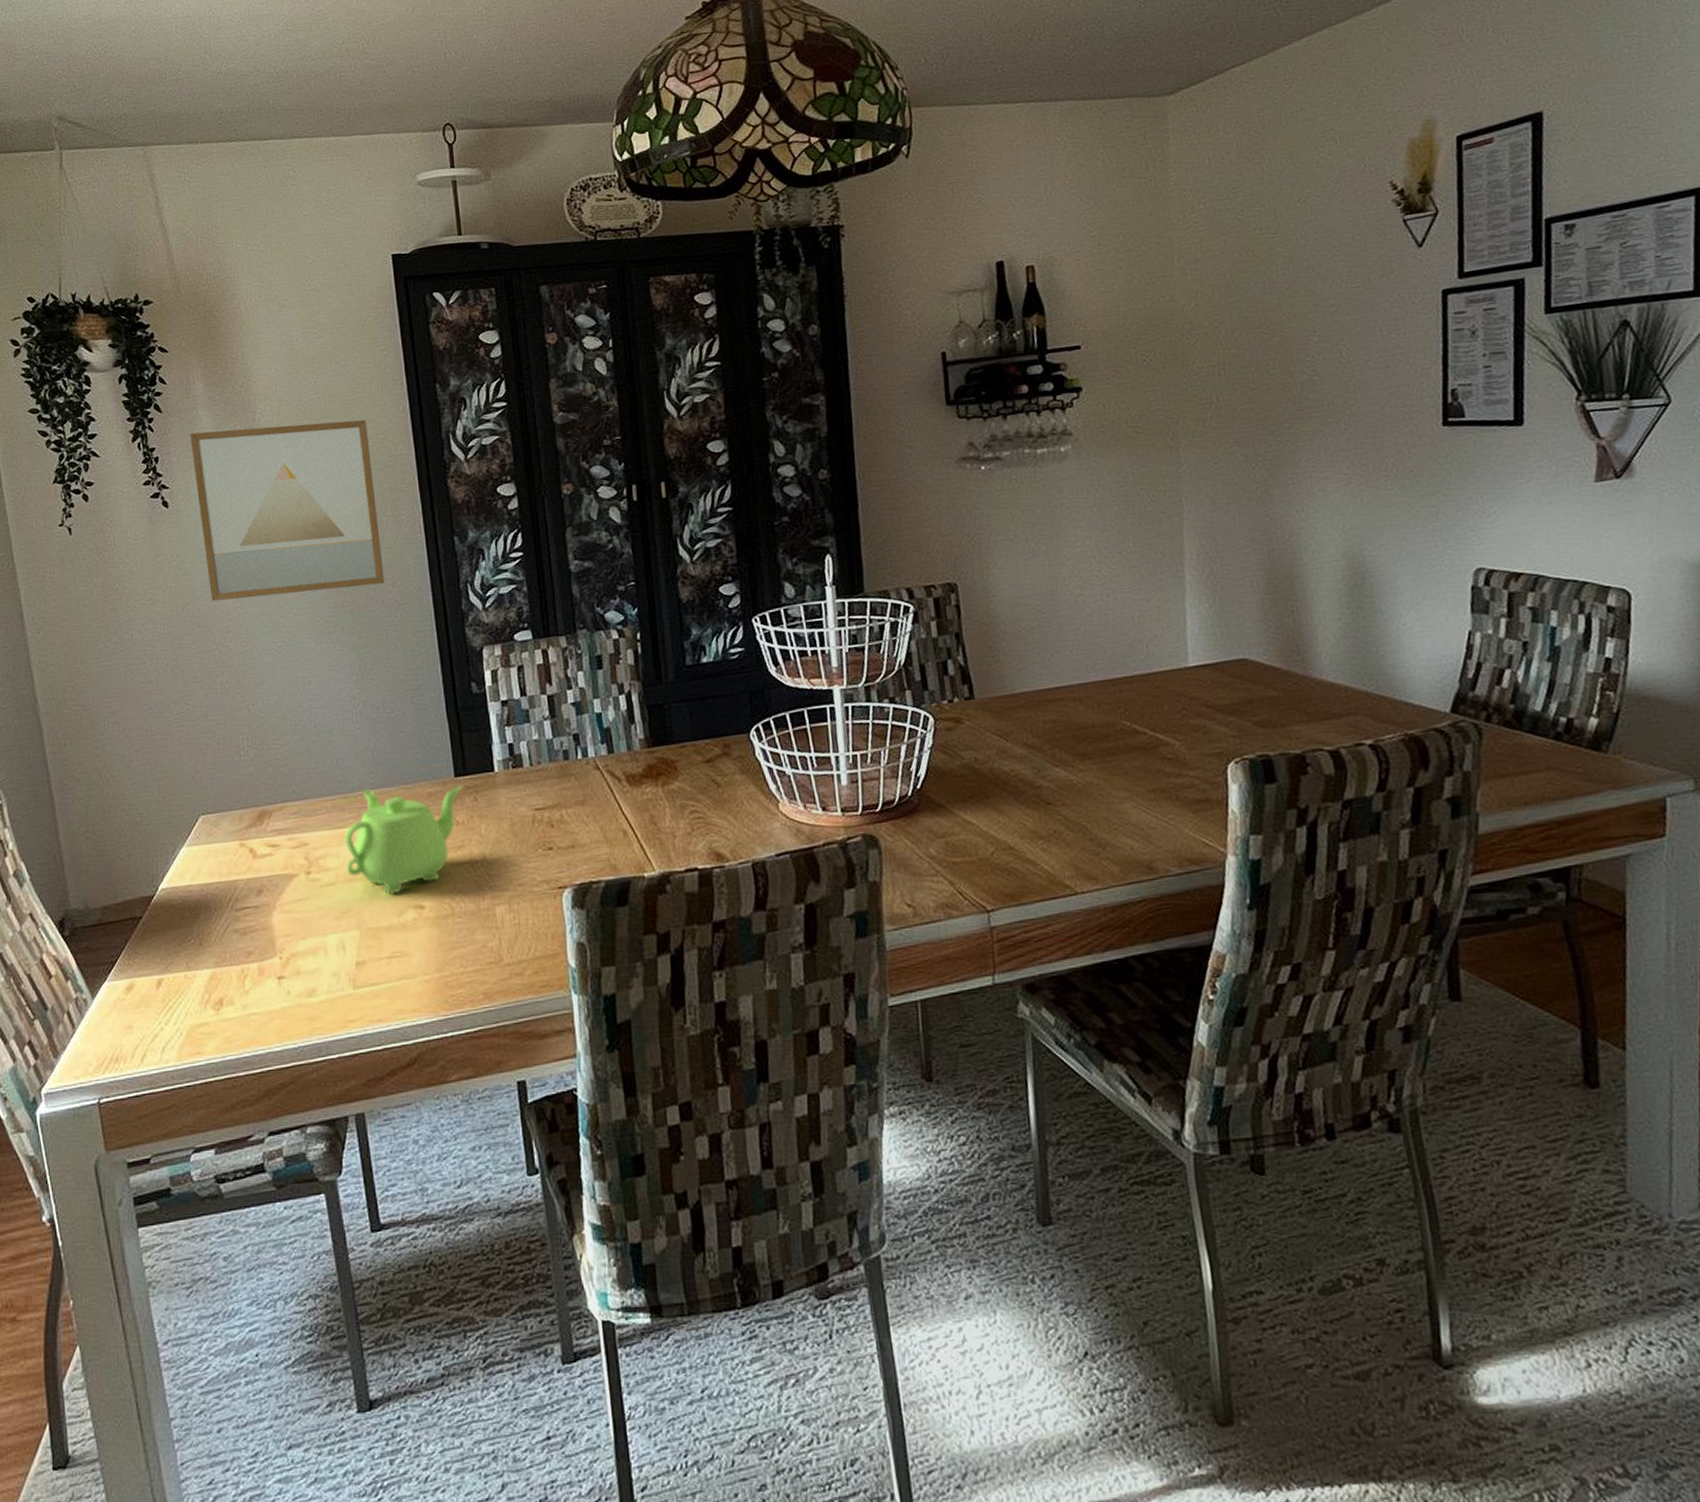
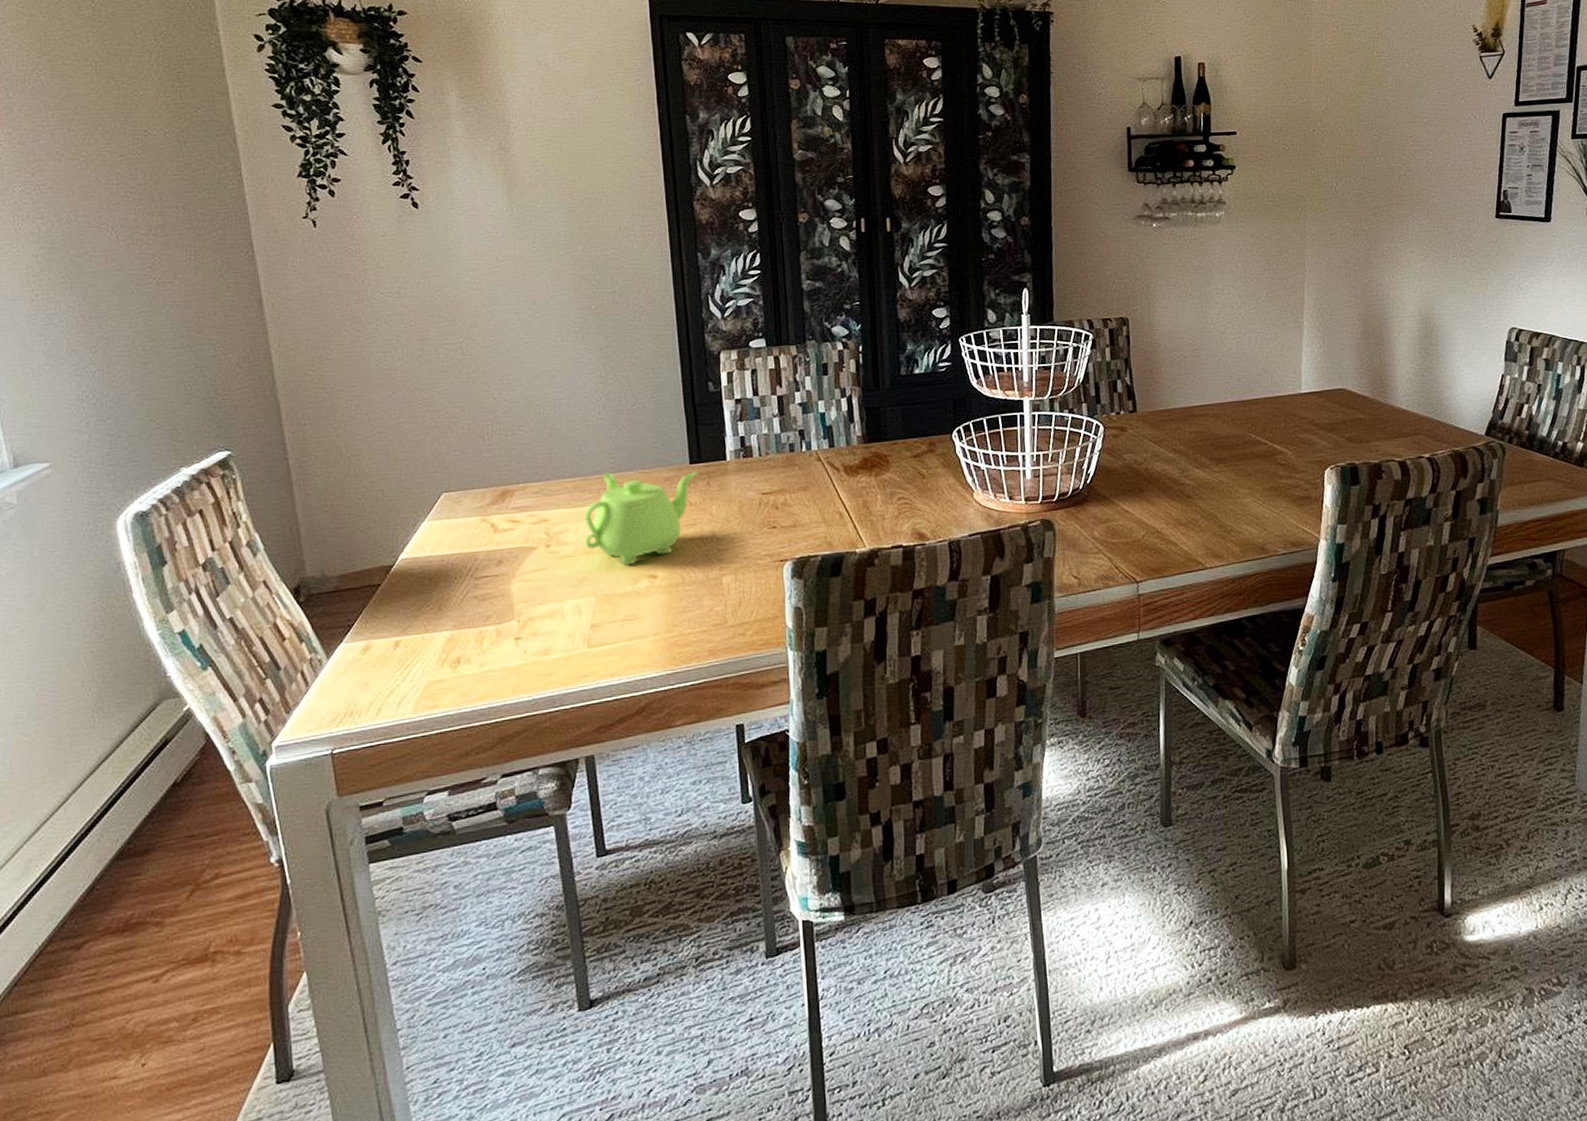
wall art: present [190,419,385,602] -> none [442,140,630,298]

